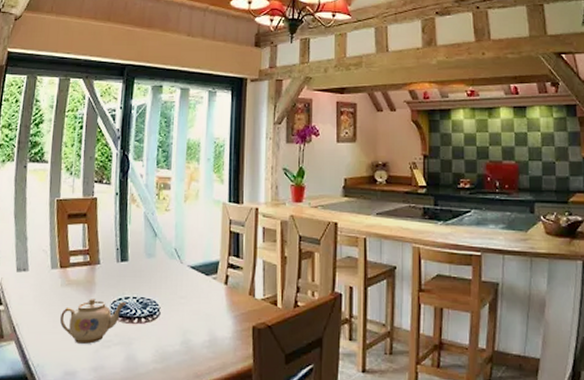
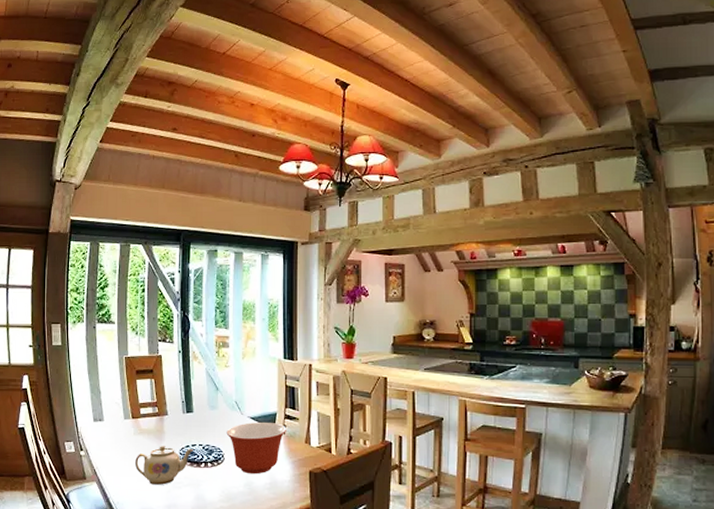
mixing bowl: none [163,271,229,331] -> present [226,421,286,474]

